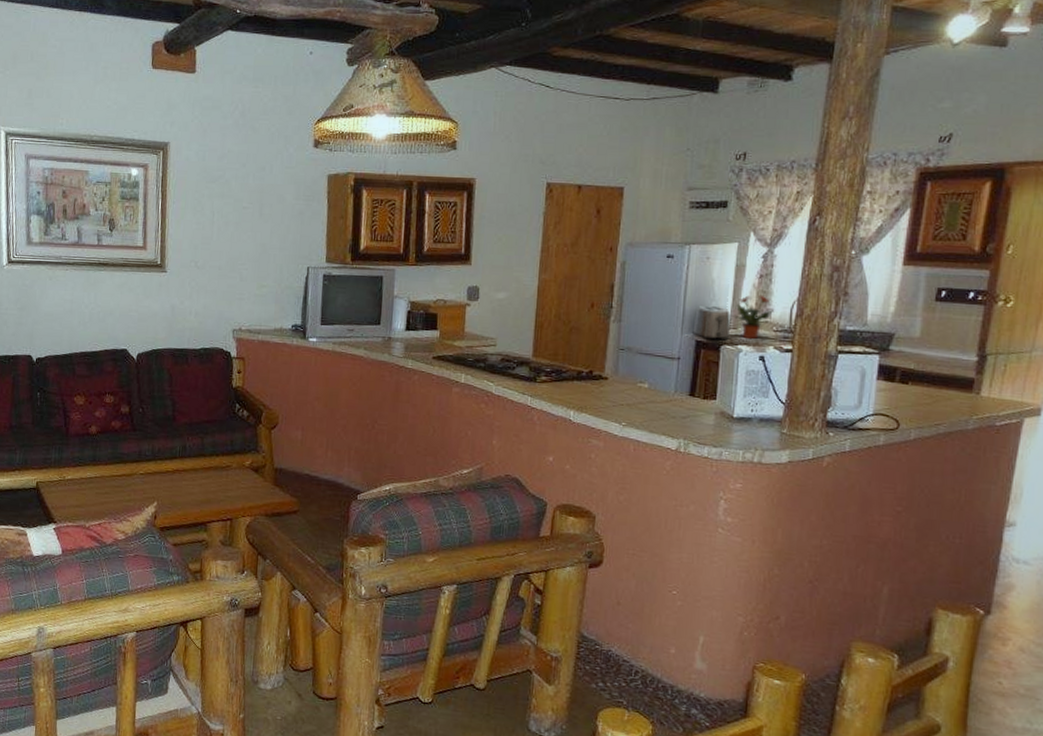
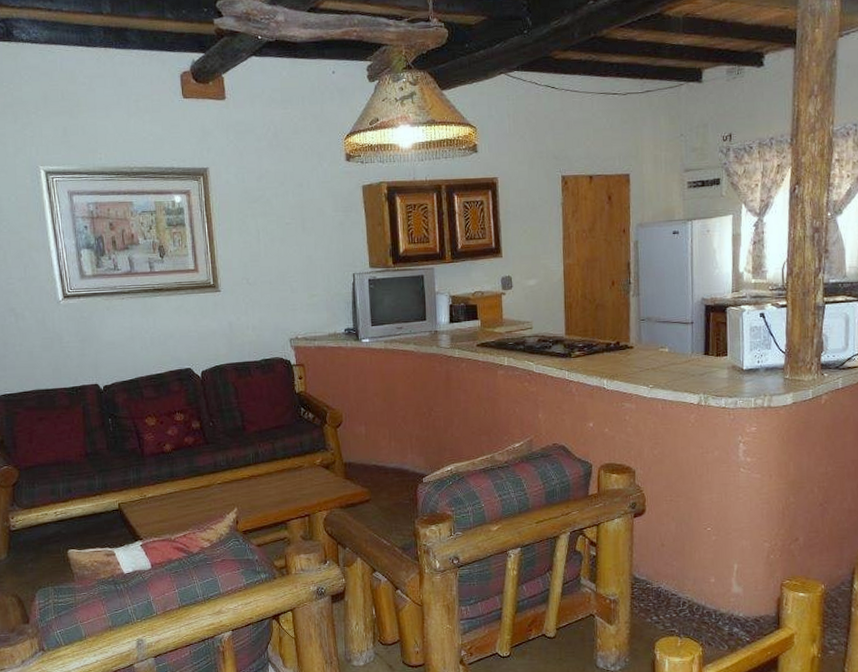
toaster: present [692,305,730,341] -> none [701,272,733,305]
potted plant: present [732,295,773,340] -> none [733,259,768,300]

